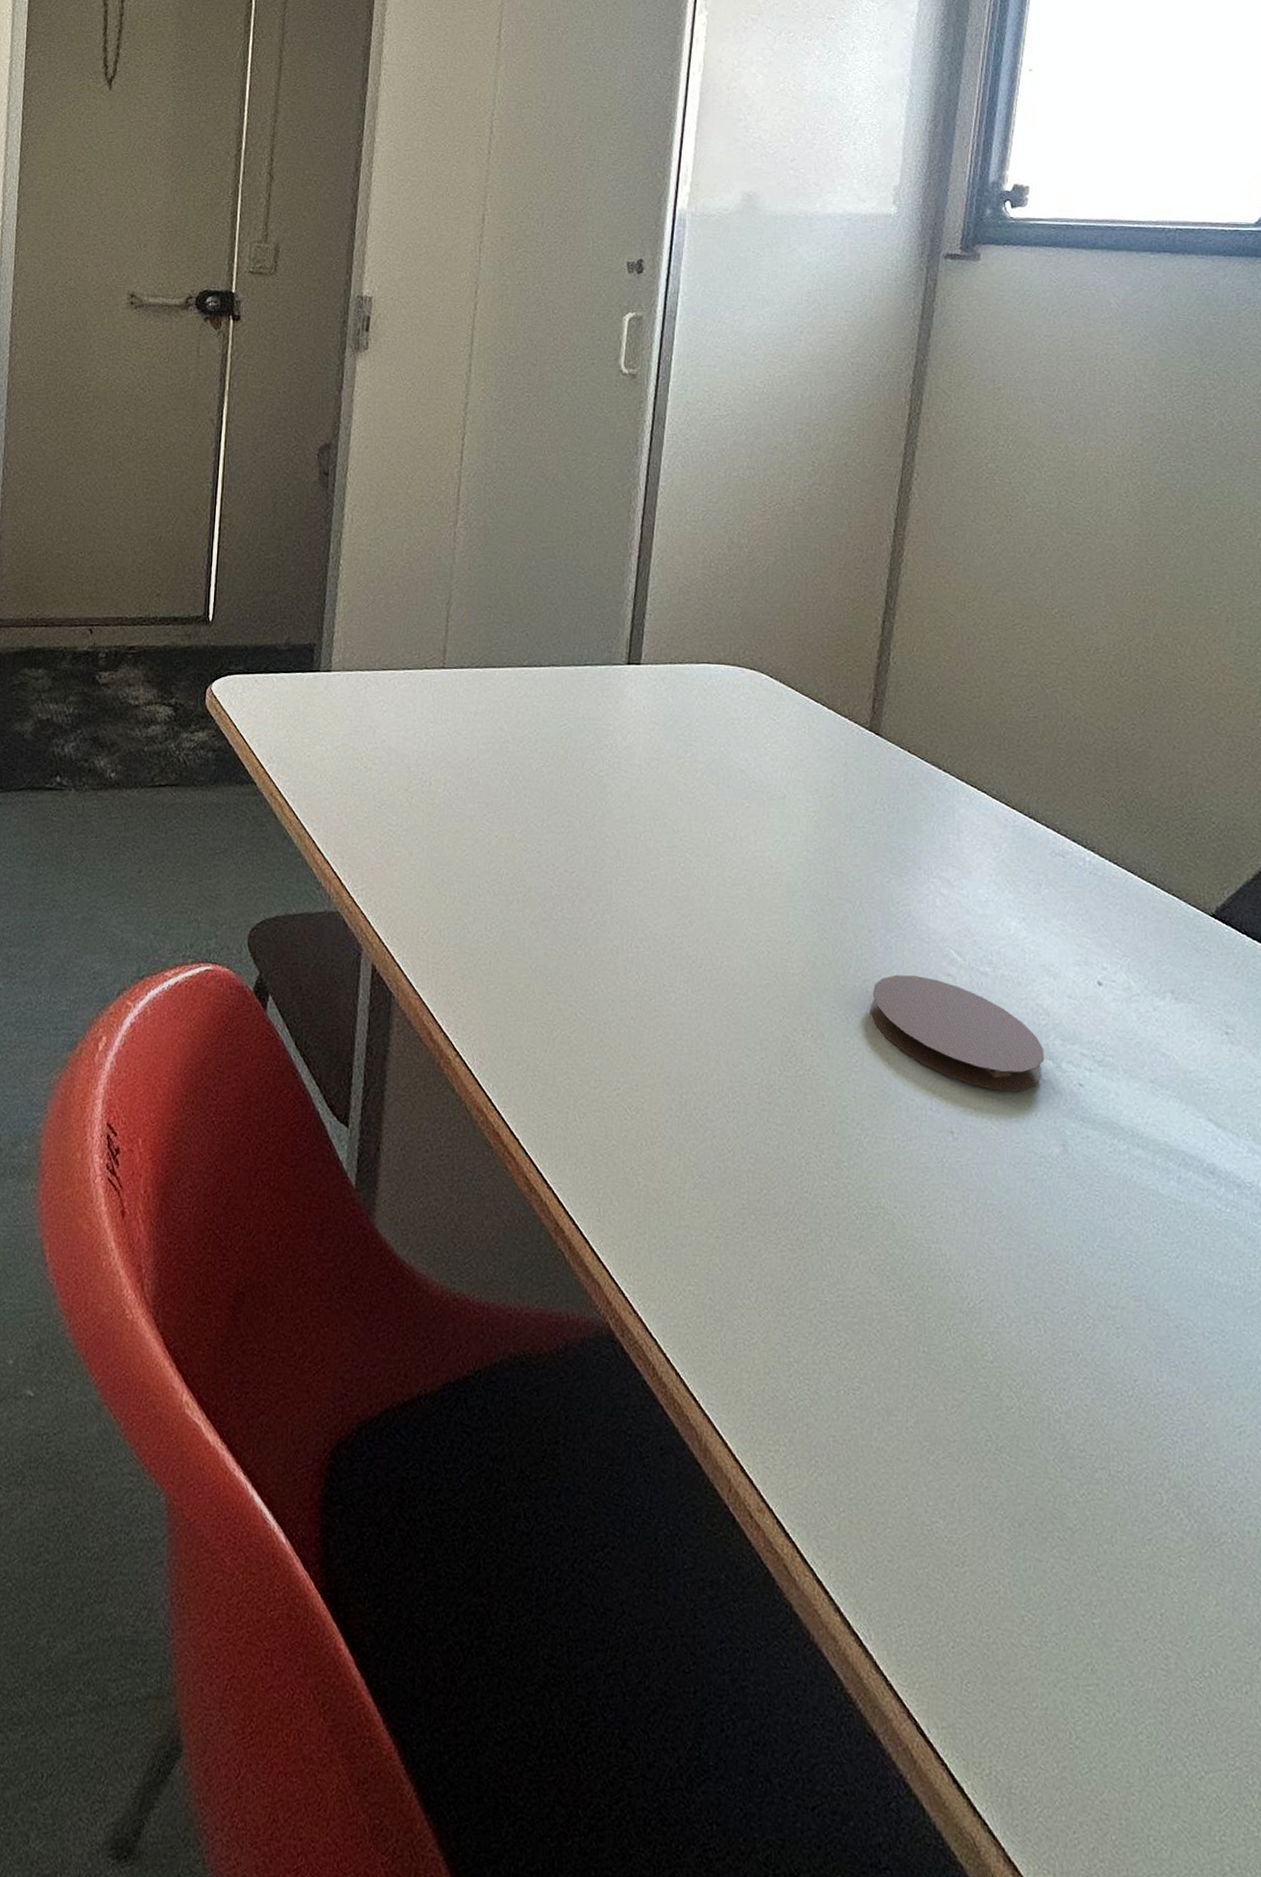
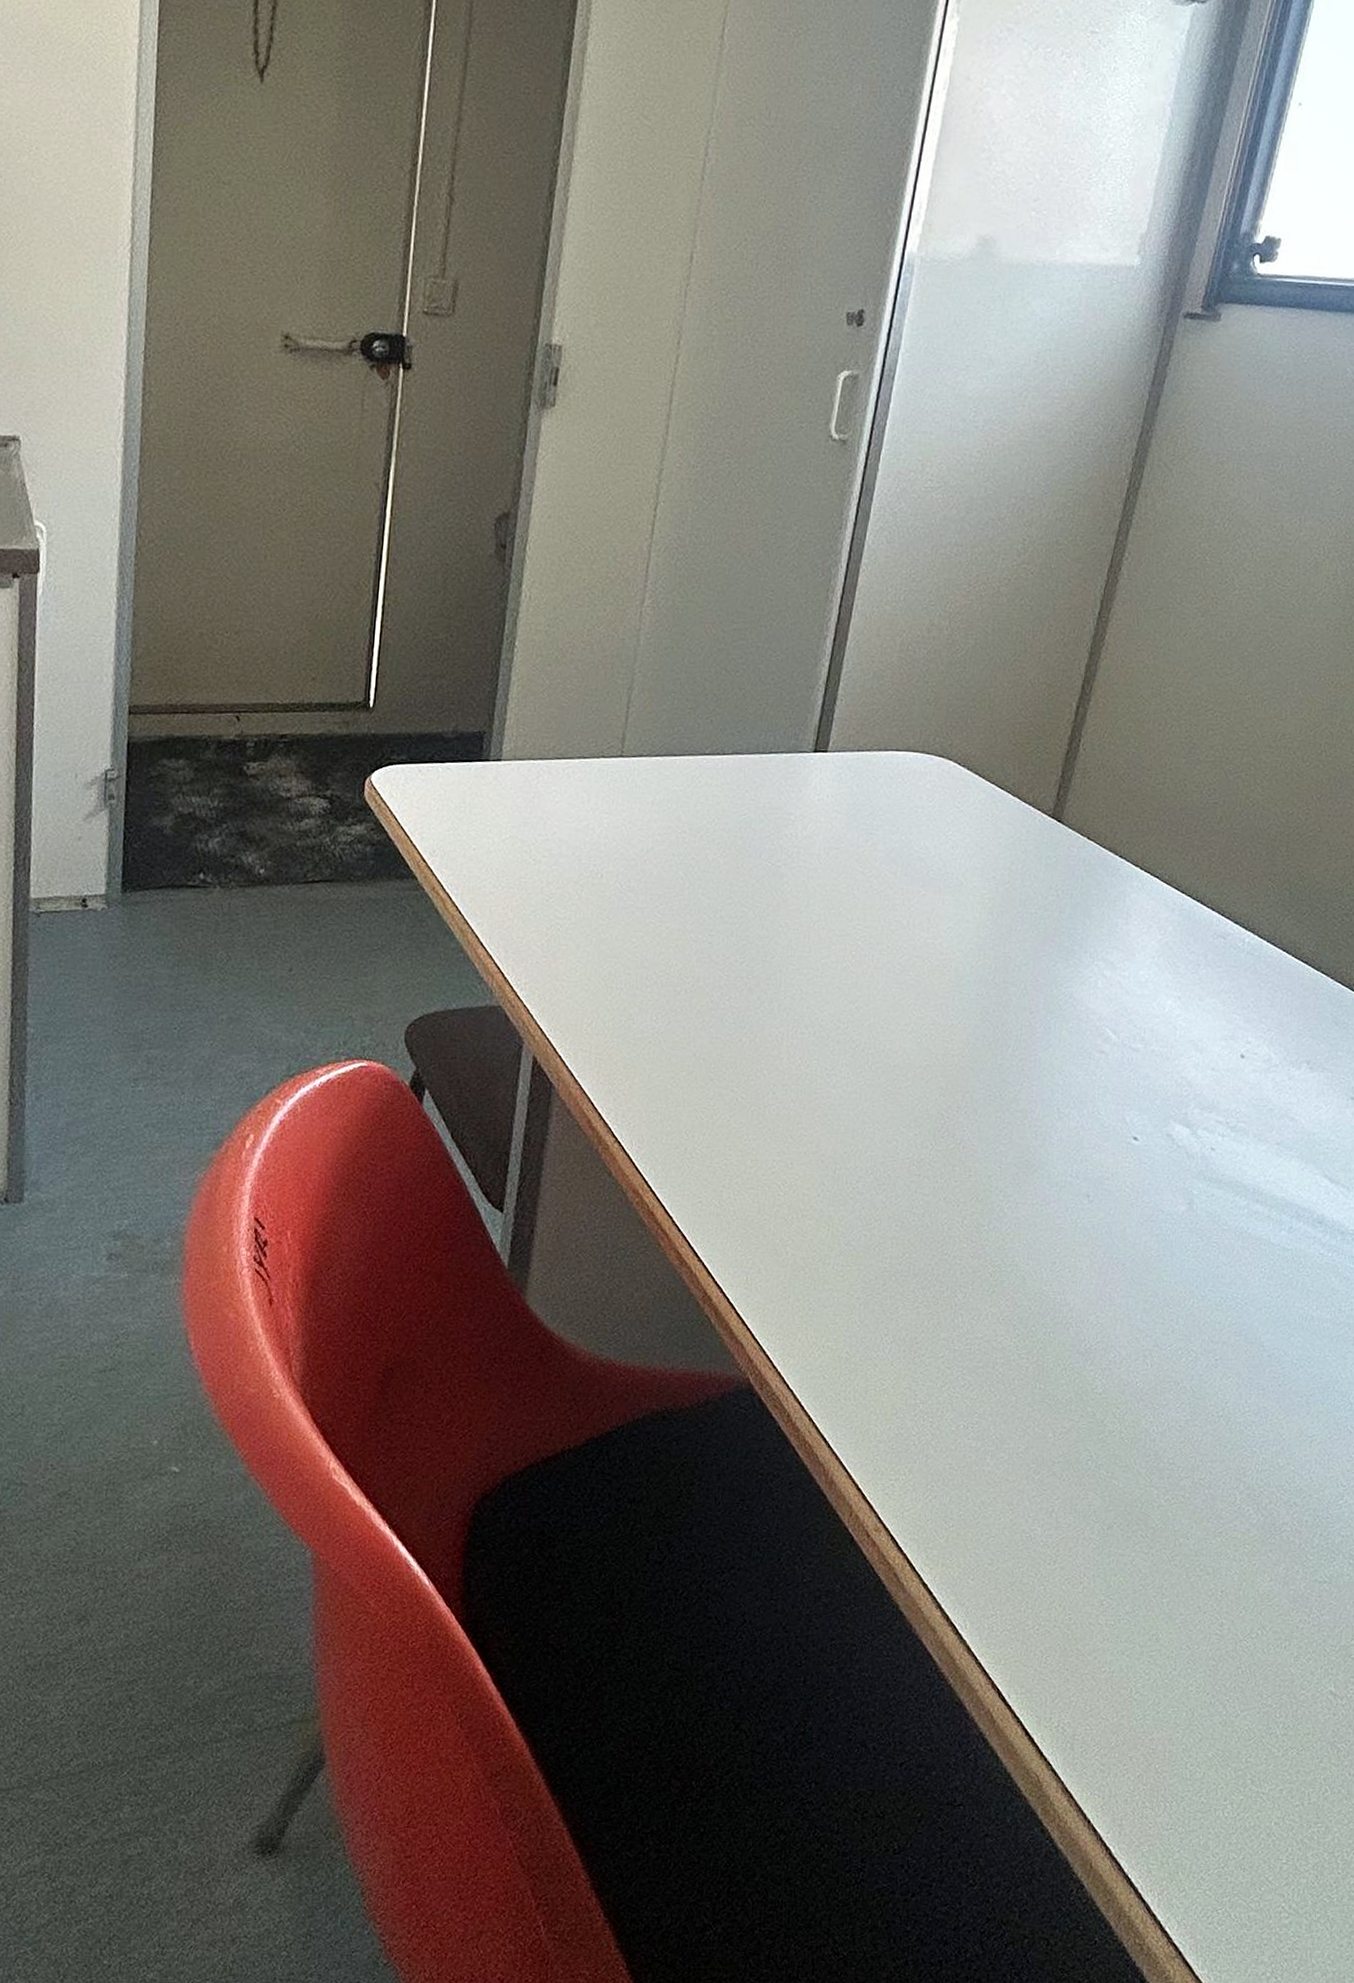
coaster: present [870,974,1045,1091] -> none [1023,1053,1183,1157]

